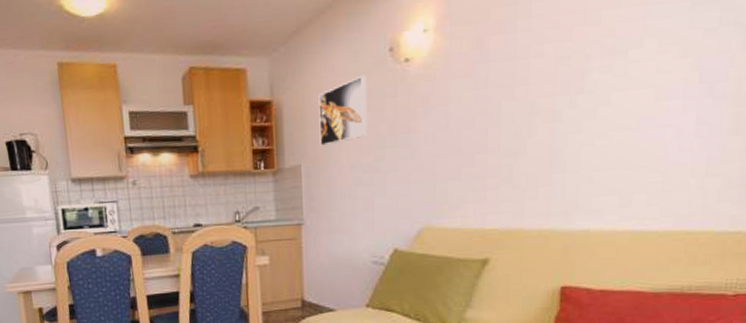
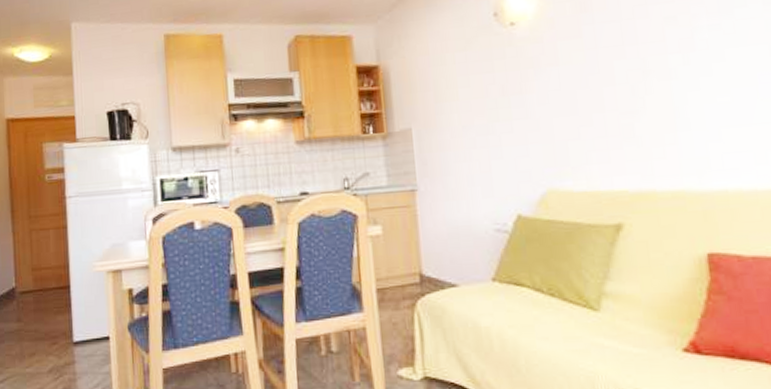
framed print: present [318,75,367,146] -> none [425,38,478,109]

